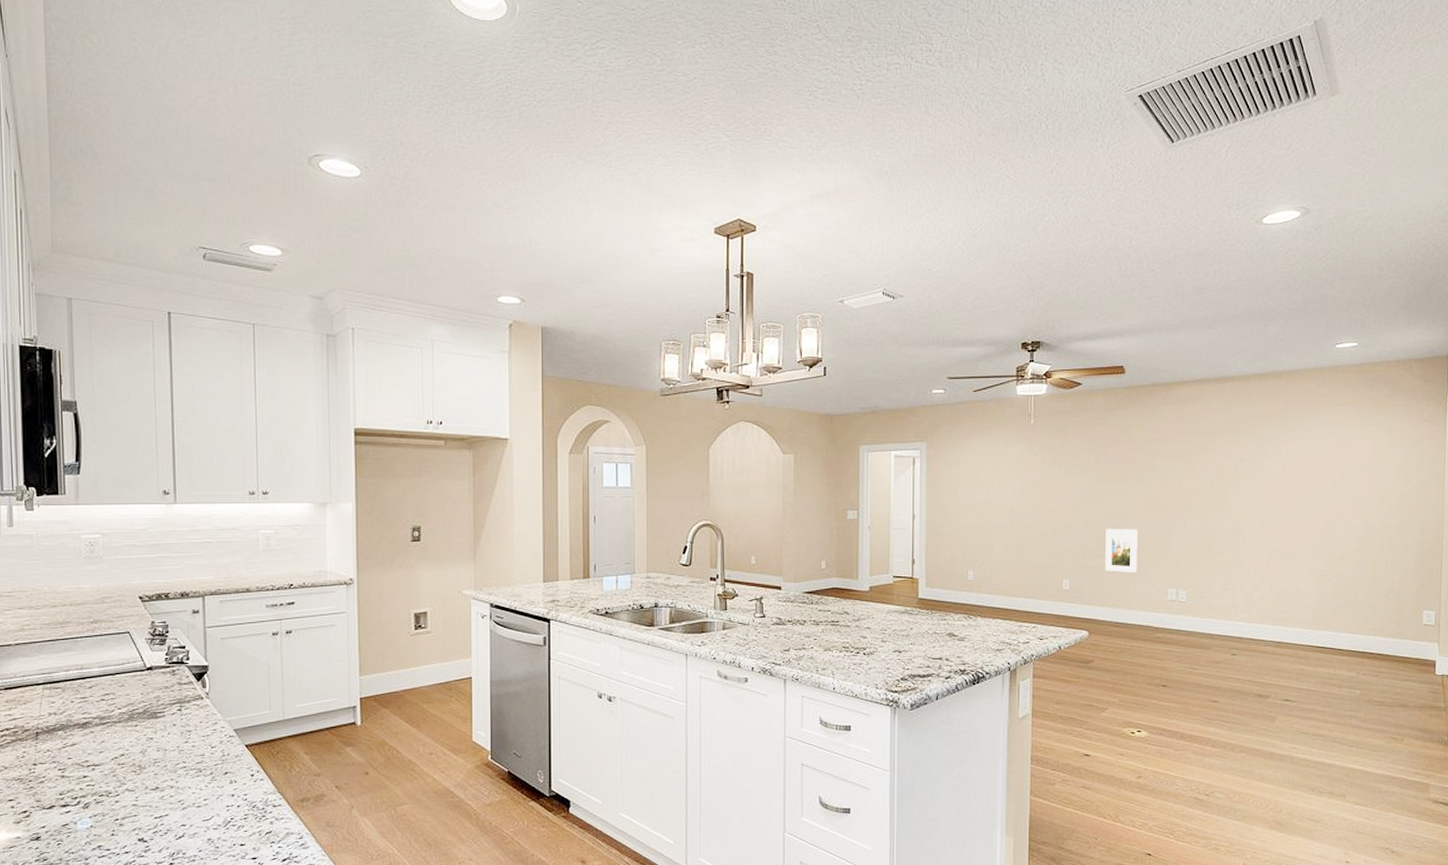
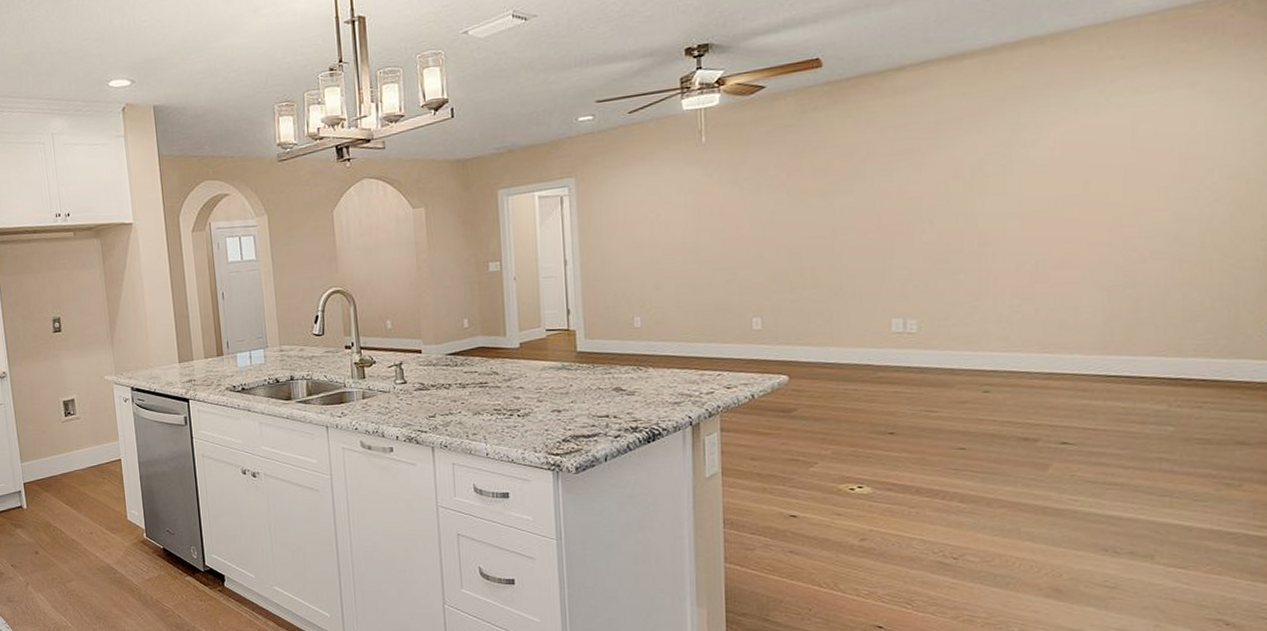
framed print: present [1105,529,1138,573] -> none [805,251,849,305]

